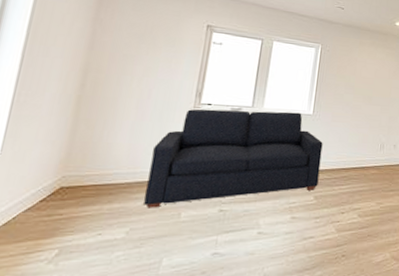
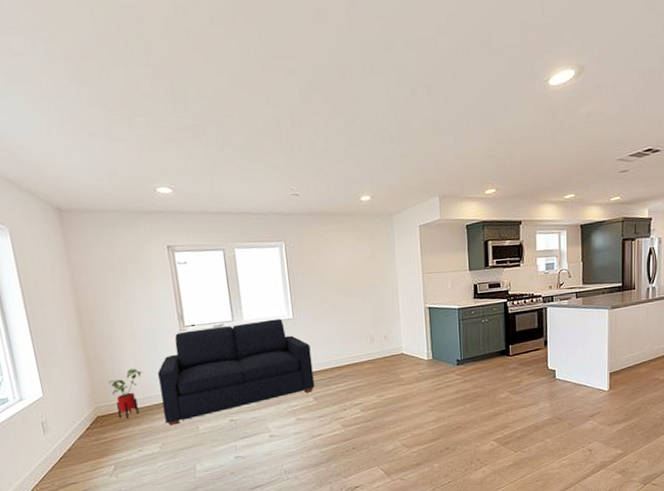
house plant: none [88,139,137,195] -> present [108,368,143,419]

